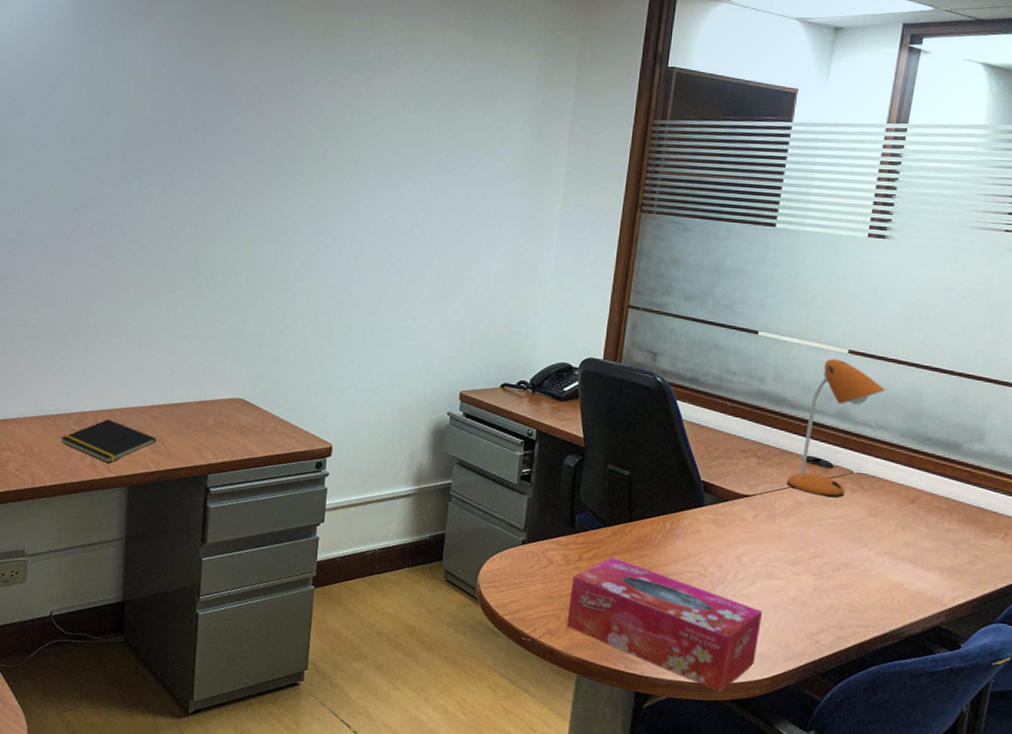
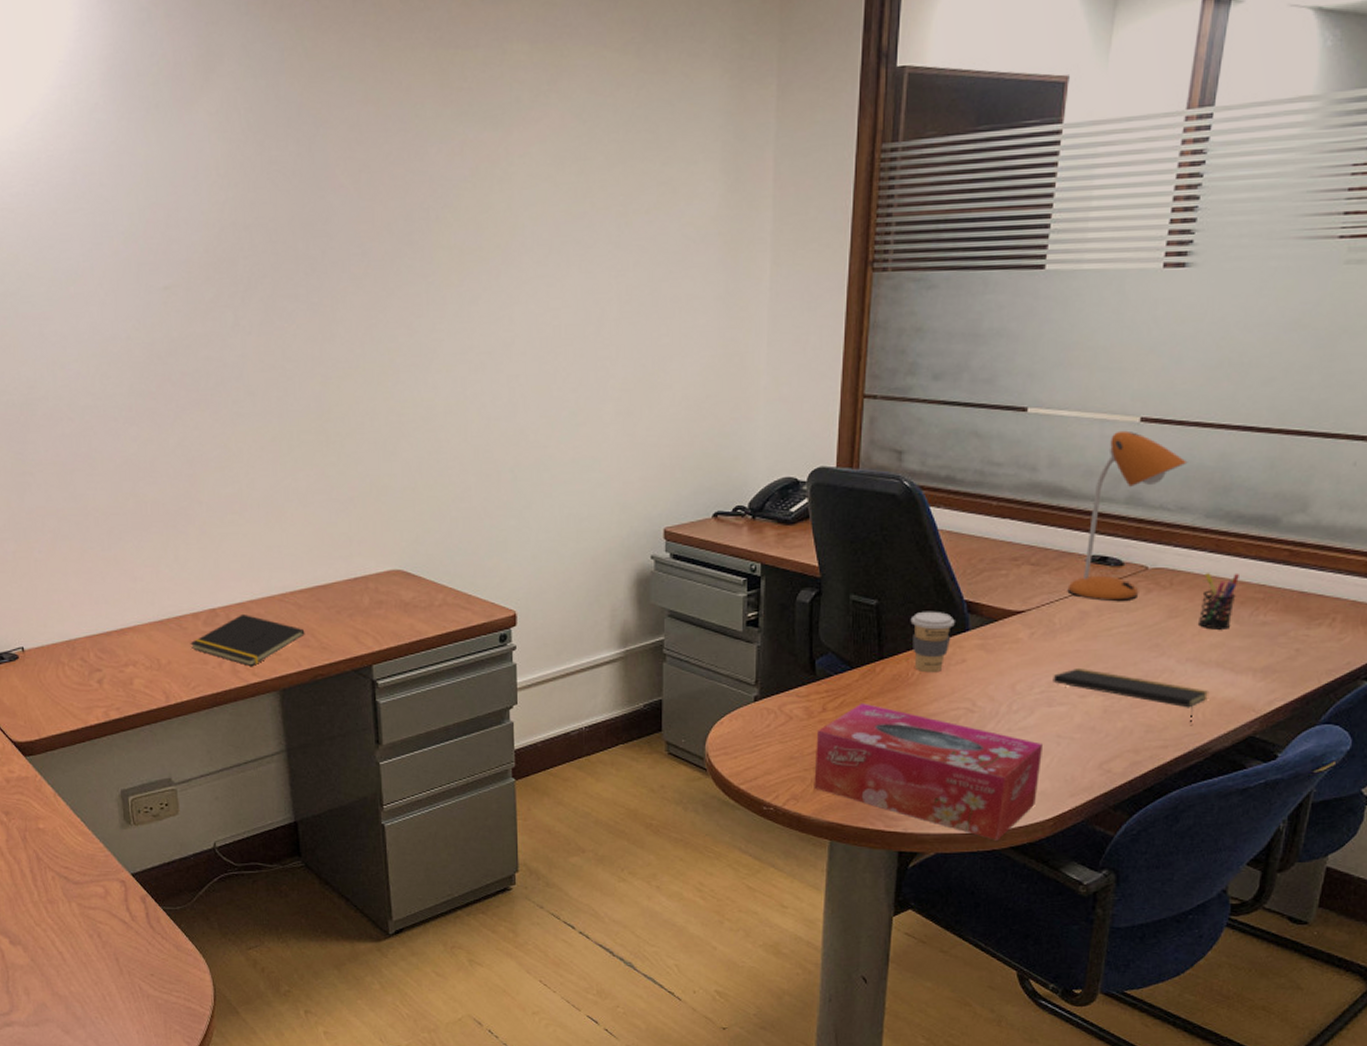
coffee cup: none [656,485,693,539] -> present [910,611,955,673]
notepad: none [772,549,903,609] -> present [1053,669,1210,723]
pen holder: none [893,482,928,532] -> present [1197,573,1239,630]

